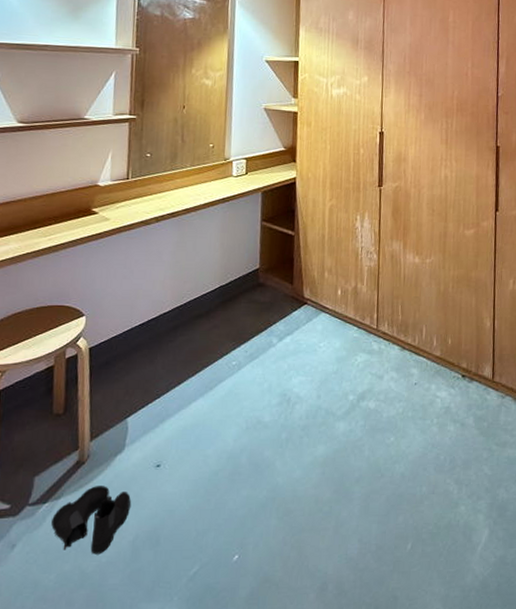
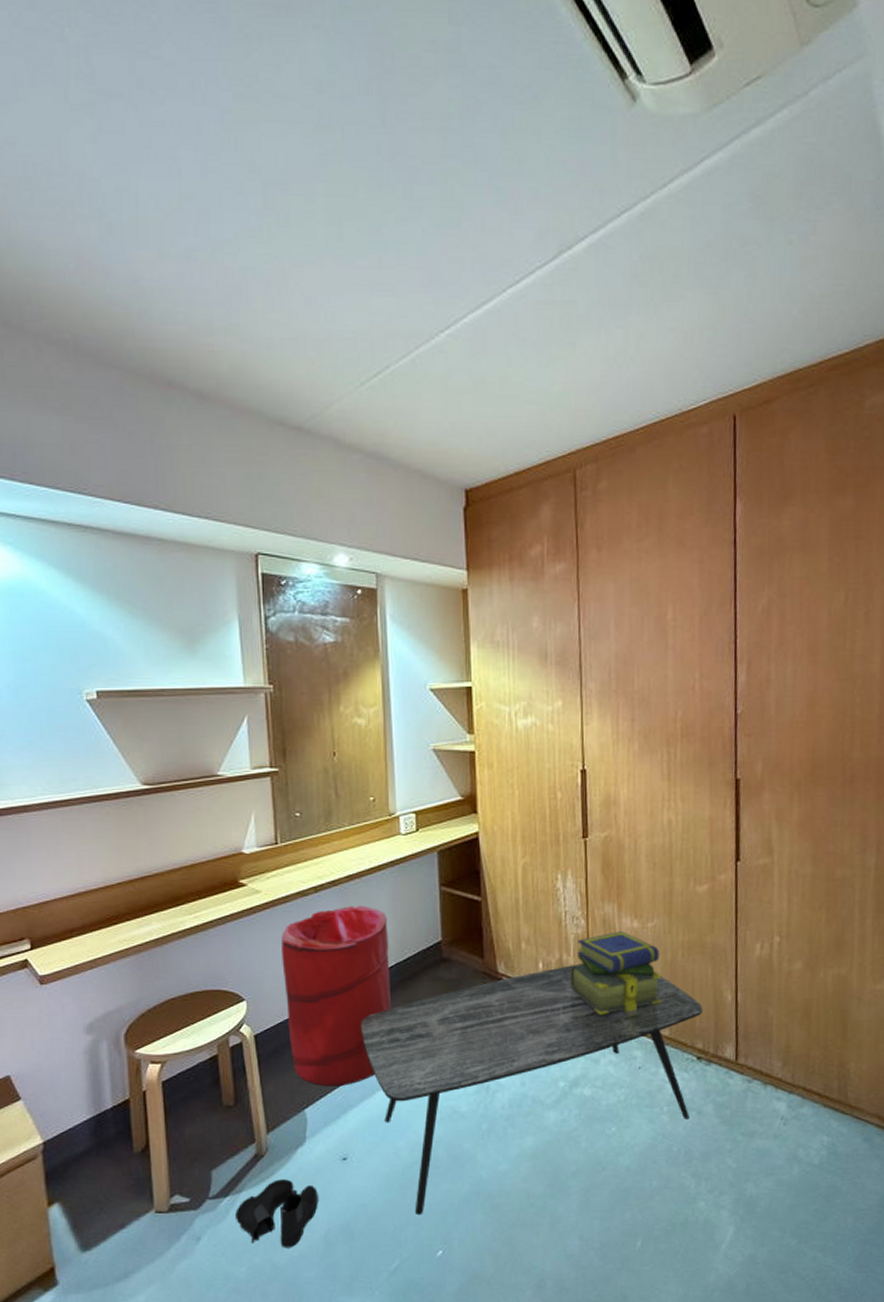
laundry hamper: none [120,234,215,397] -> present [281,905,391,1087]
coffee table: none [184,293,468,521] -> present [360,965,703,1216]
stack of books: none [362,265,436,337] -> present [570,931,662,1015]

